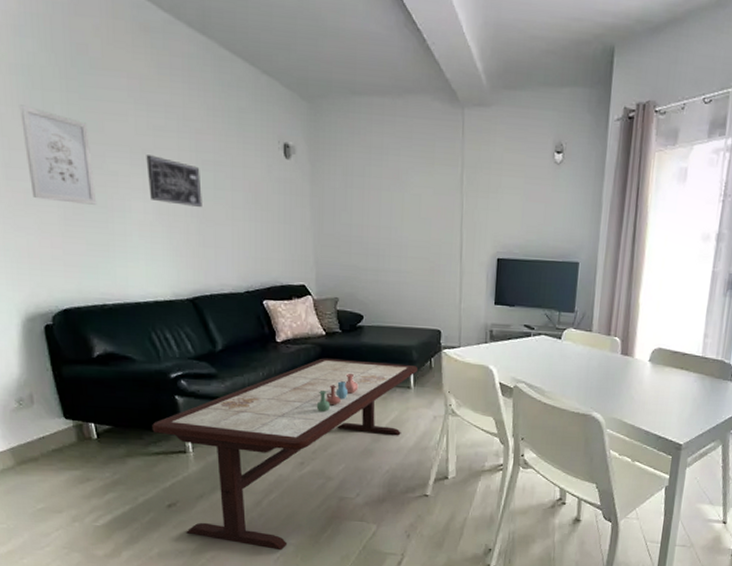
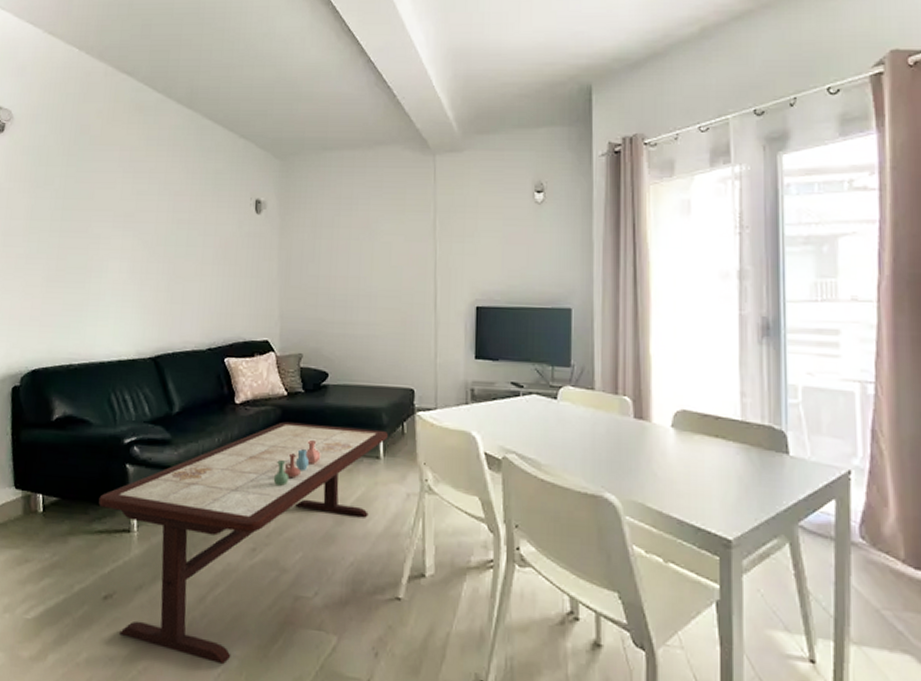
wall art: present [19,104,97,205] -> none [23,180,80,266]
wall art: present [146,155,202,207] -> none [126,217,175,264]

